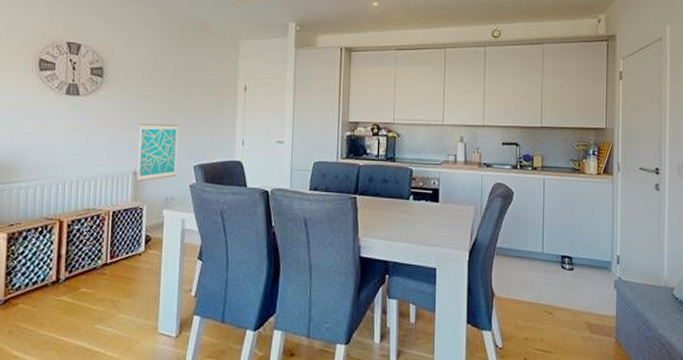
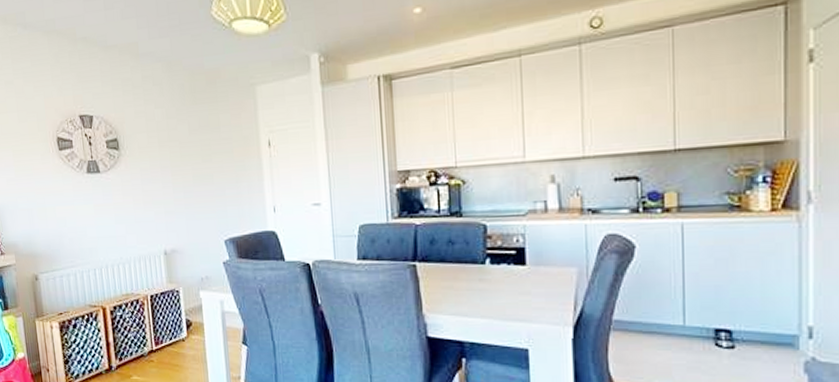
wall art: present [137,123,179,182] -> none [163,194,208,262]

